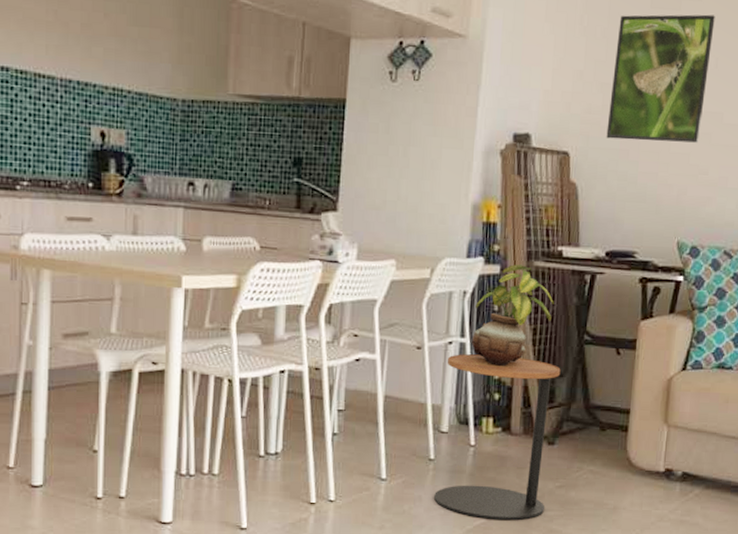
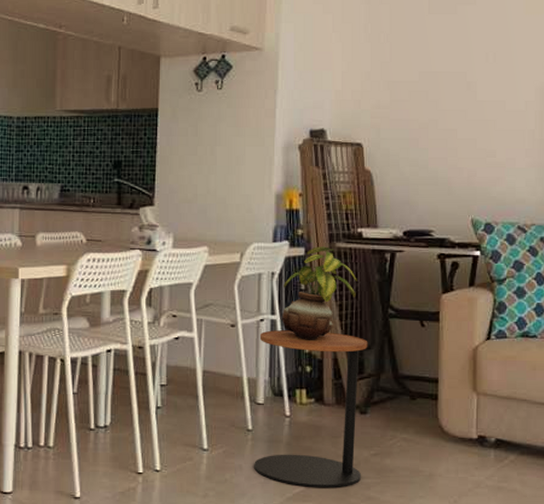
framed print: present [606,14,715,143] -> none [396,16,490,130]

